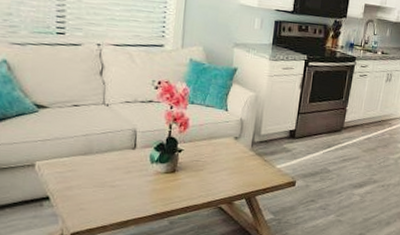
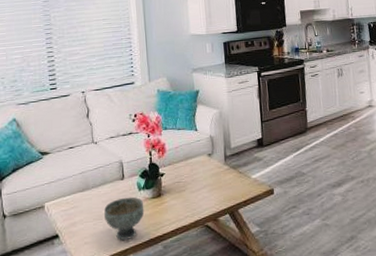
bowl: none [106,168,155,211] -> present [103,197,145,240]

